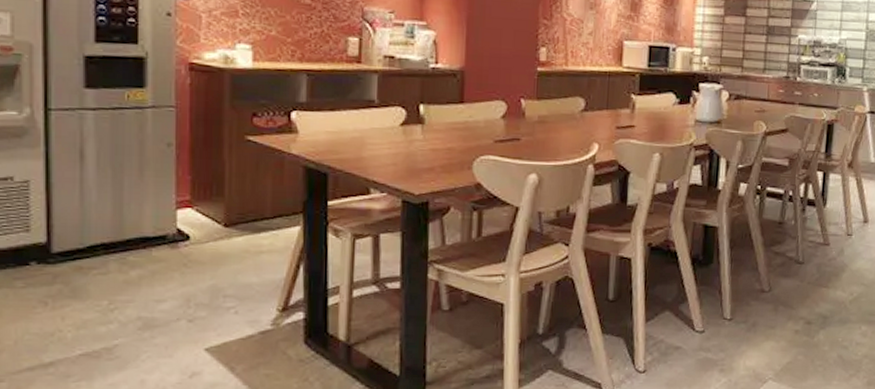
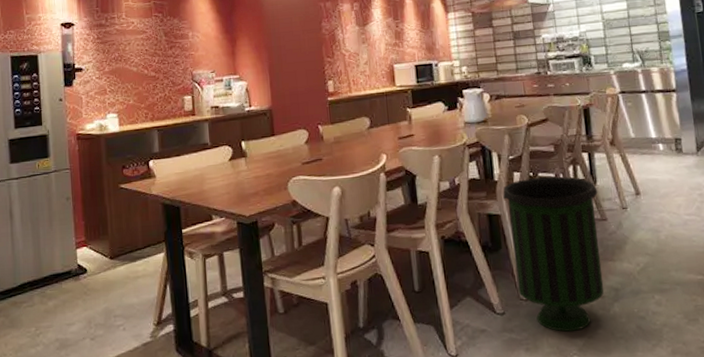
trash can: none [723,192,826,355] -> present [503,176,604,332]

